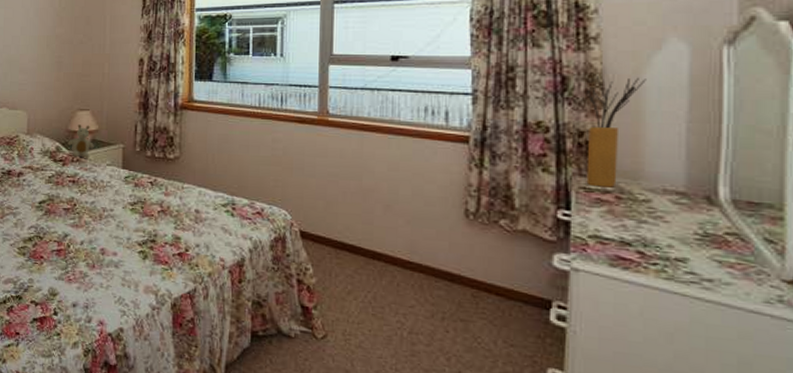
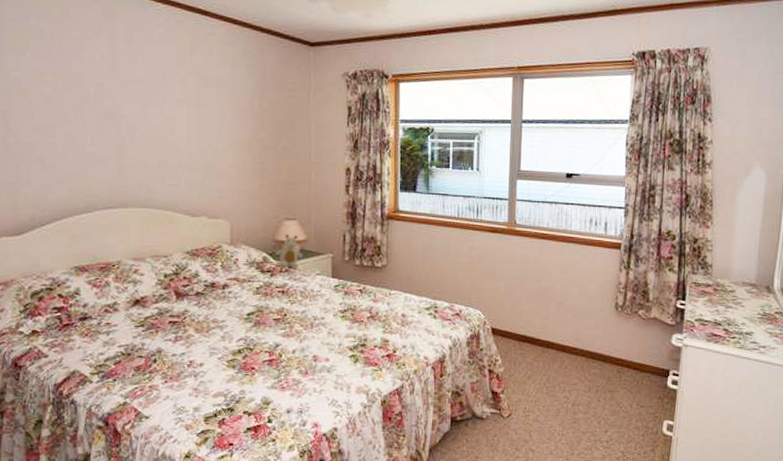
vase: present [584,76,646,188] -> none [696,194,739,282]

